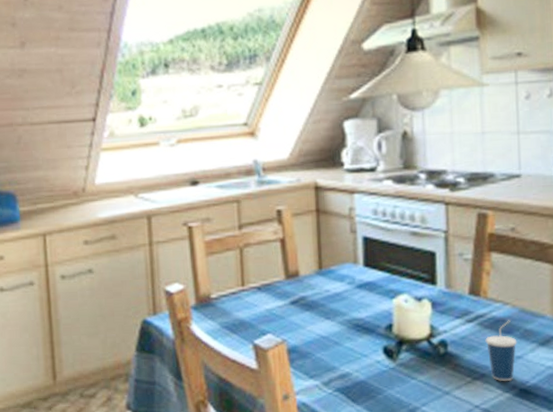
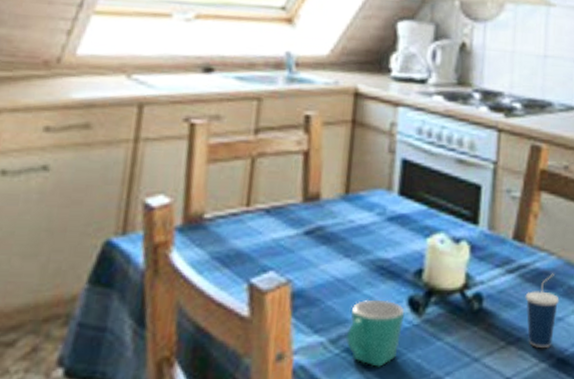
mug: none [335,350,382,402] -> present [345,299,405,367]

